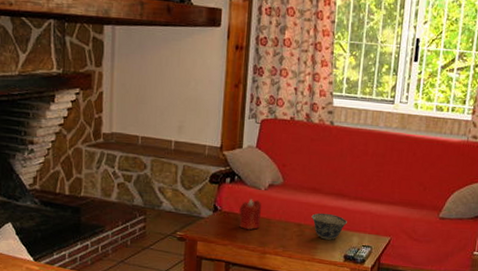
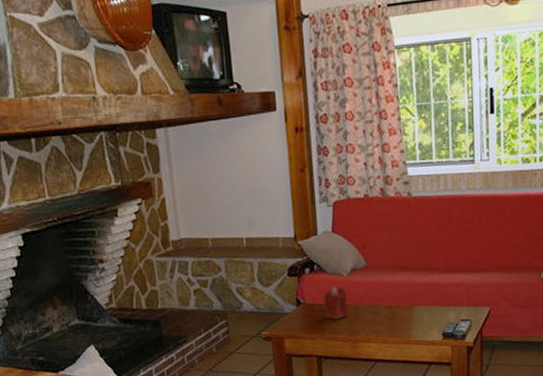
bowl: present [311,213,347,240] -> none [401,290,441,319]

